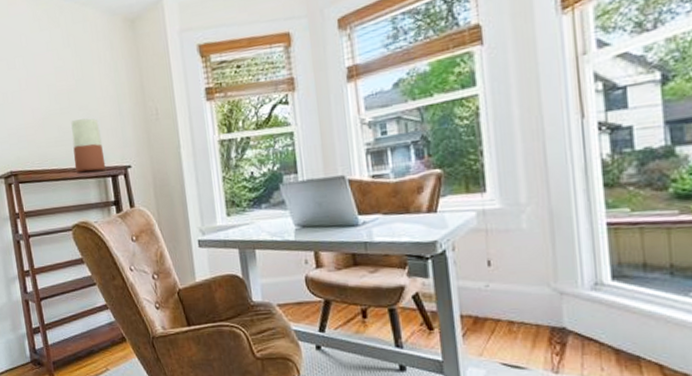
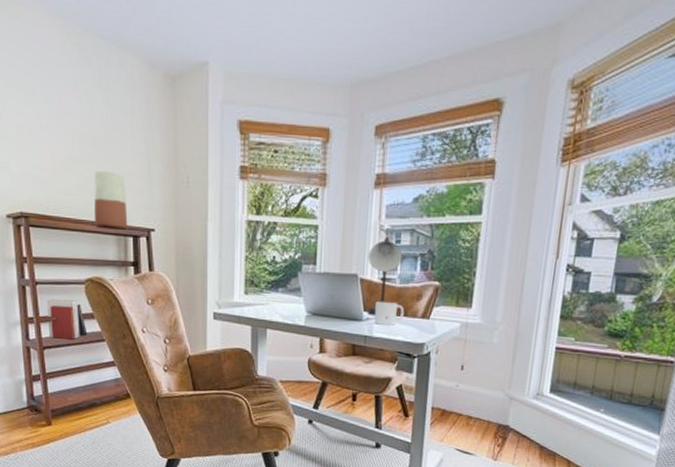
books: none [39,248,80,289] -> present [46,299,88,340]
desk lamp: none [353,128,393,219] -> present [367,235,403,316]
mug: none [369,200,406,228] -> present [374,301,405,326]

